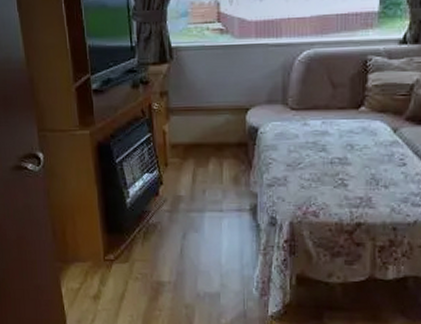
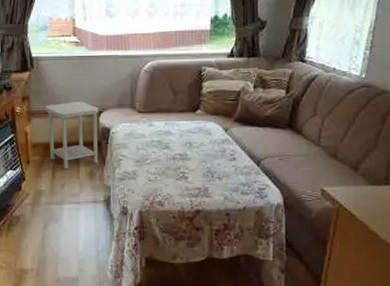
side table: none [185,97,246,173] -> present [45,102,99,170]

